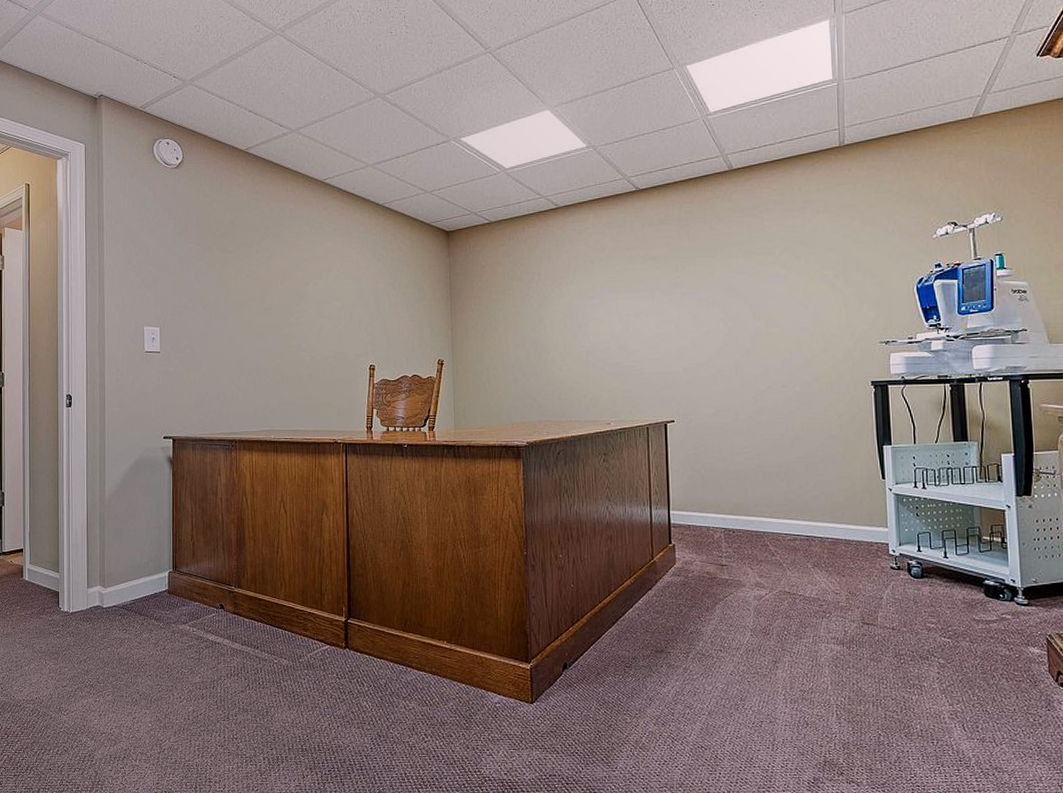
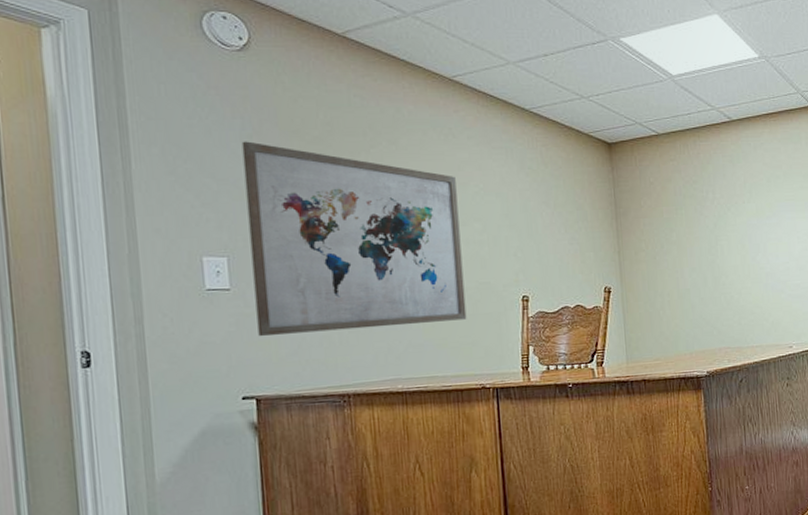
wall art: none [174,237,325,389] -> present [241,141,467,336]

